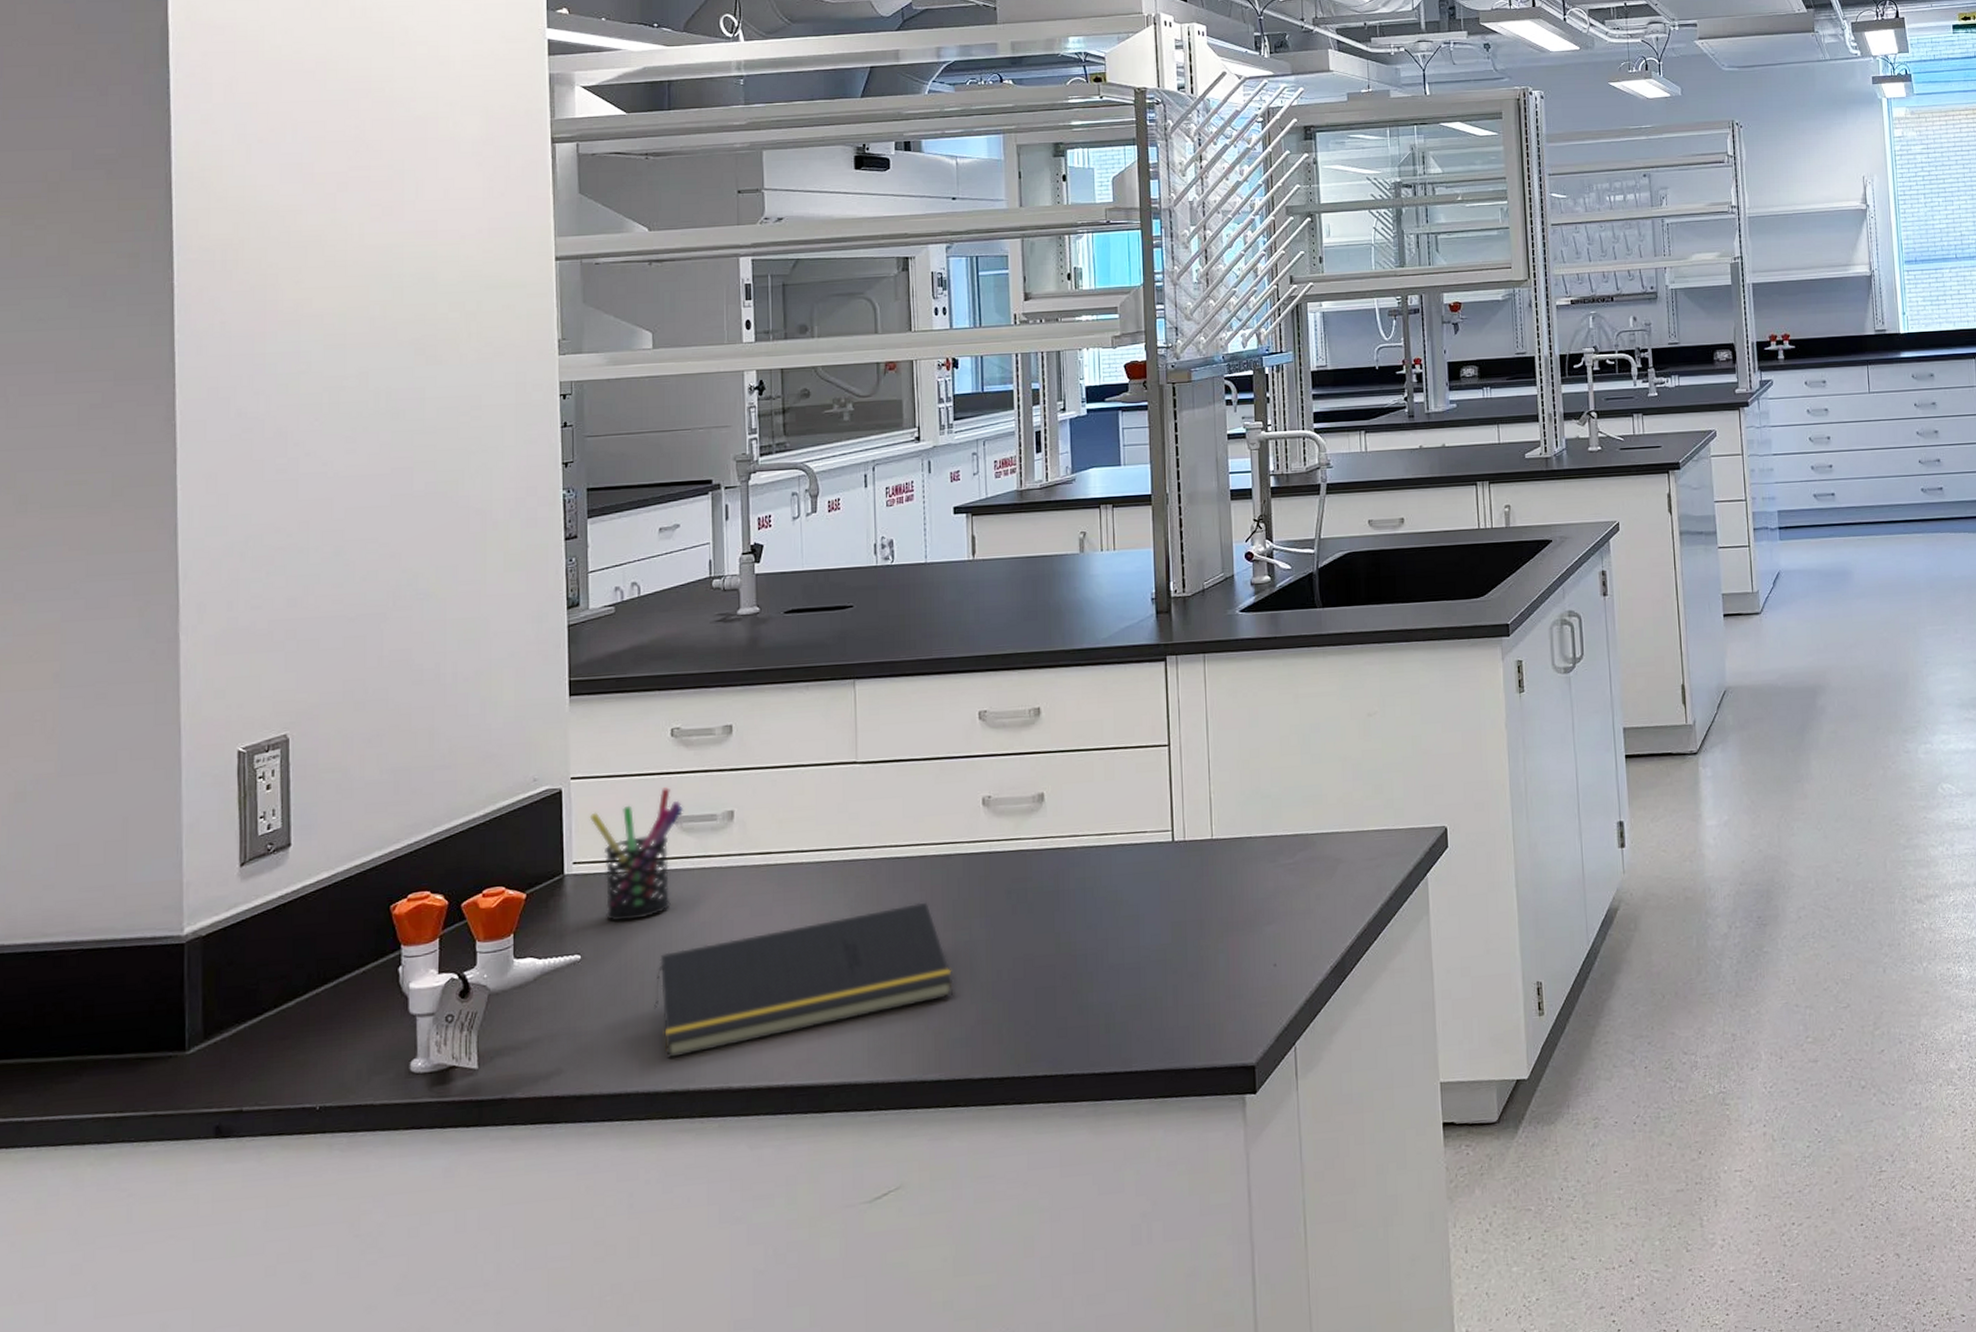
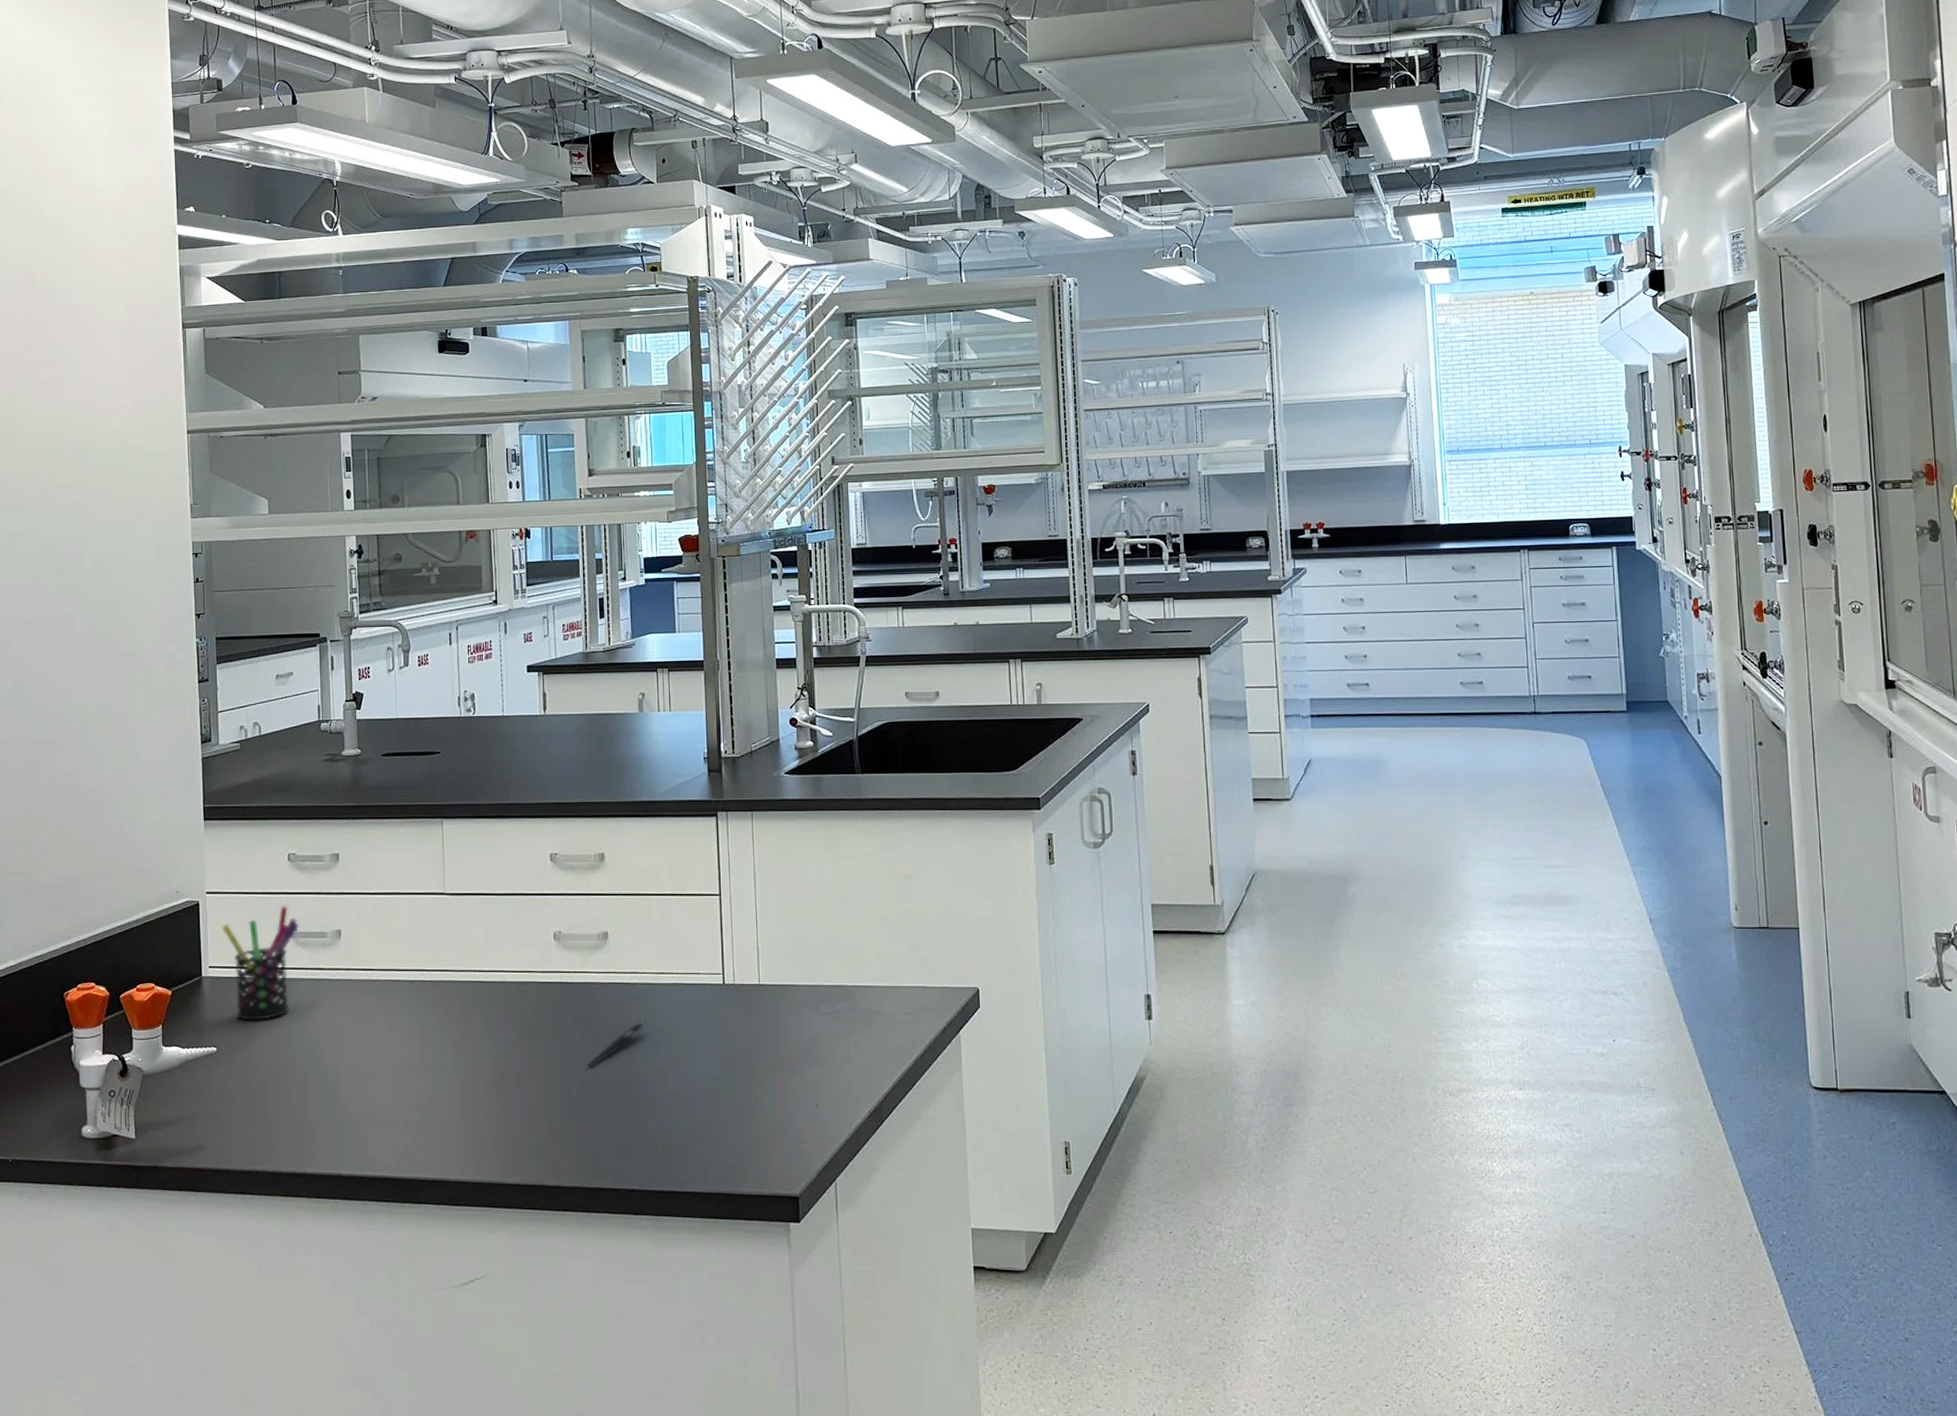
notepad: present [654,902,954,1059] -> none [277,1023,530,1144]
pen: none [1020,888,1087,944] -> present [588,1021,647,1067]

